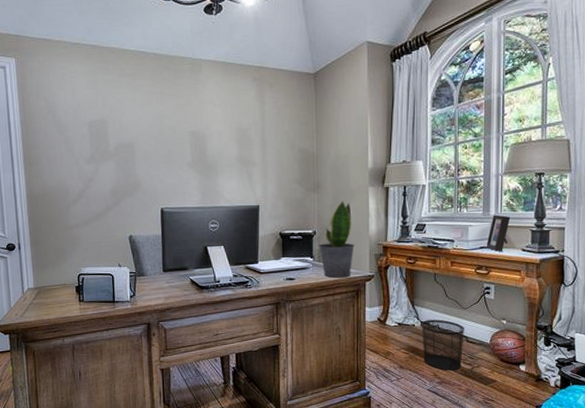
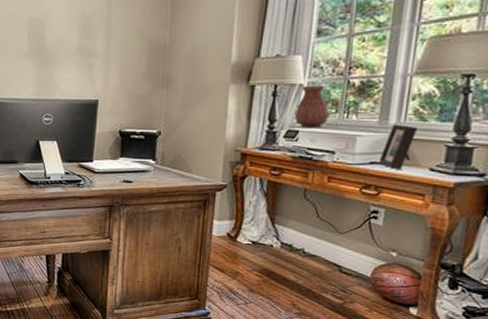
potted plant: present [319,201,355,278] -> none [163,99,206,185]
vase: none [421,185,447,221] -> present [294,85,329,127]
waste bin: present [421,319,464,371] -> none [280,241,338,303]

